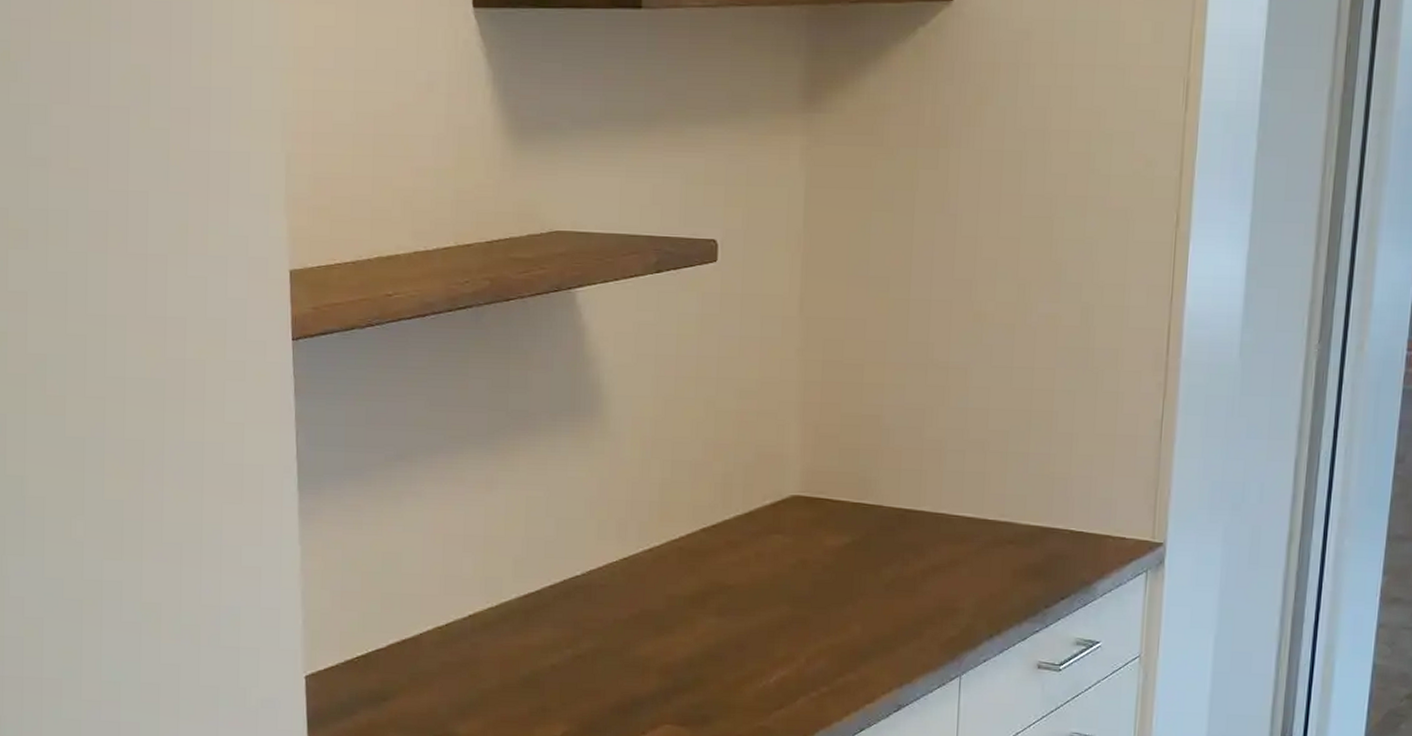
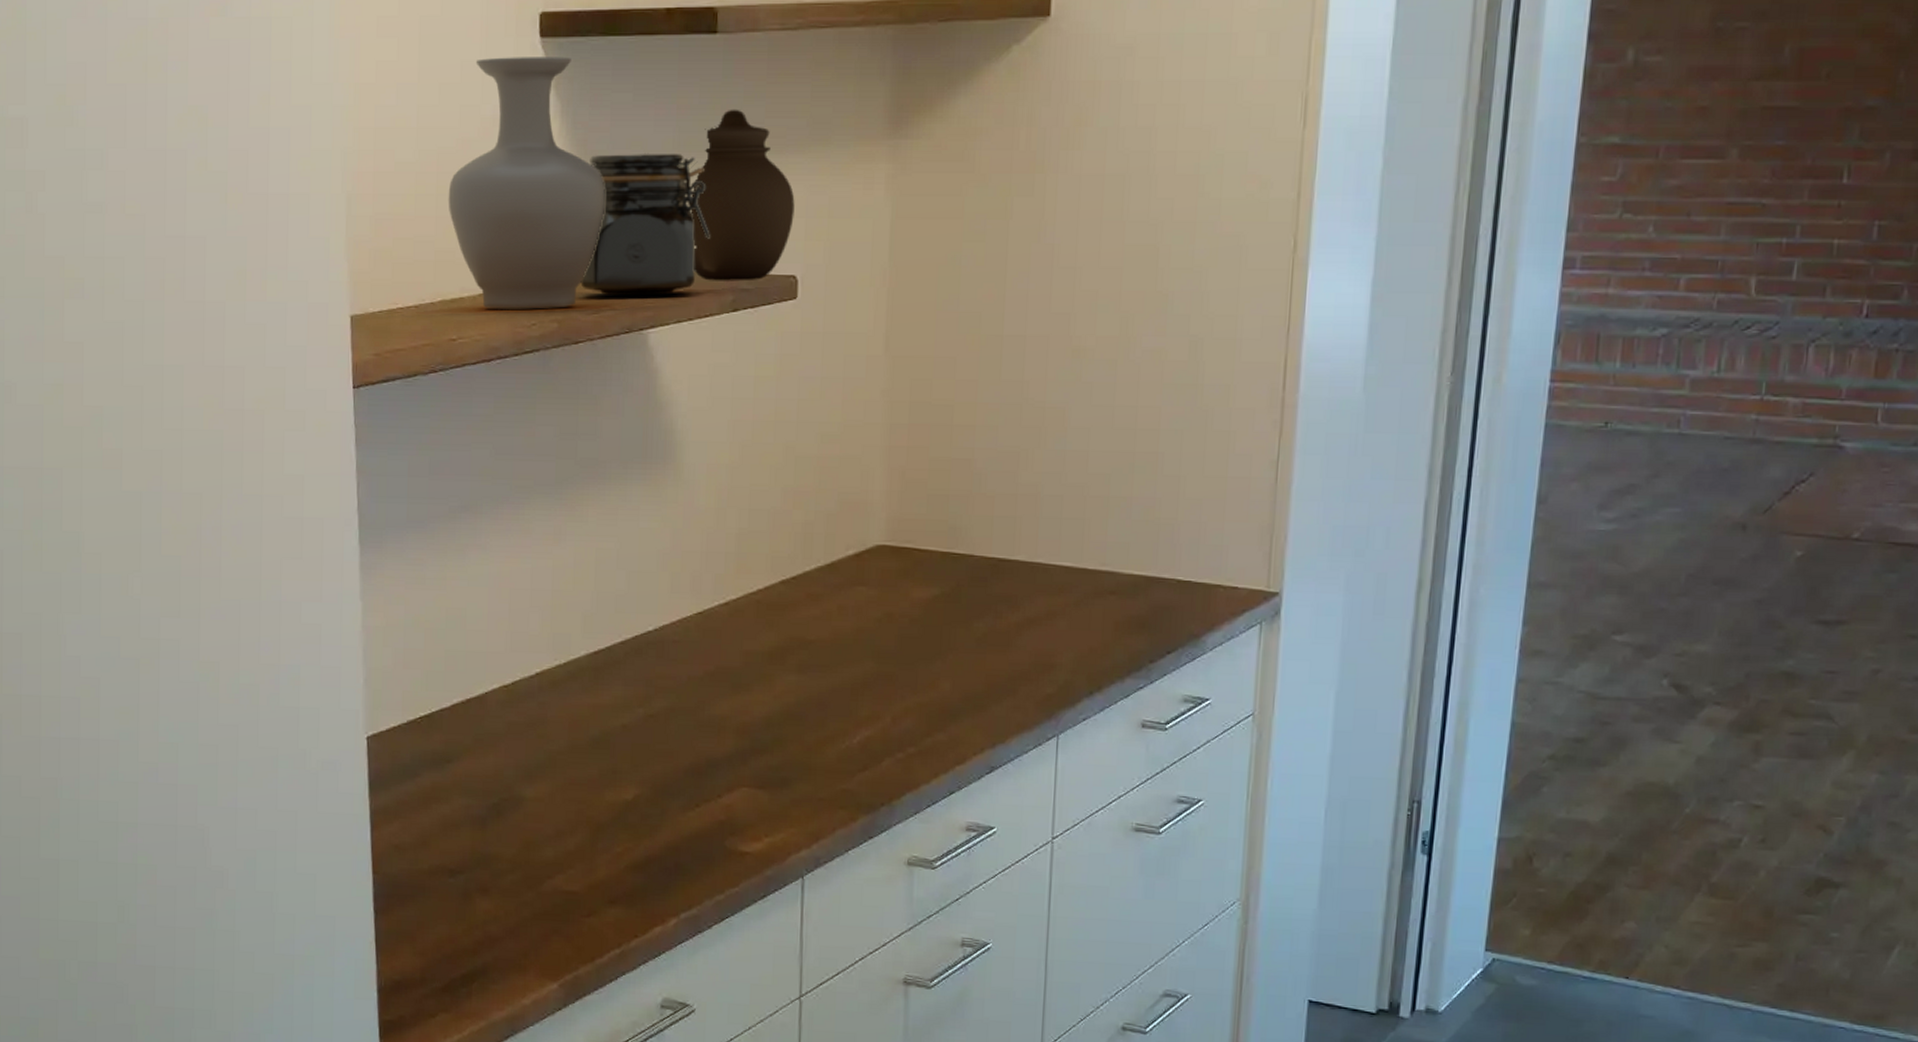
vase: none [384,25,536,267] -> present [448,57,606,309]
jar: none [511,120,636,257] -> present [580,153,711,296]
jar: none [611,80,715,244] -> present [684,109,795,281]

